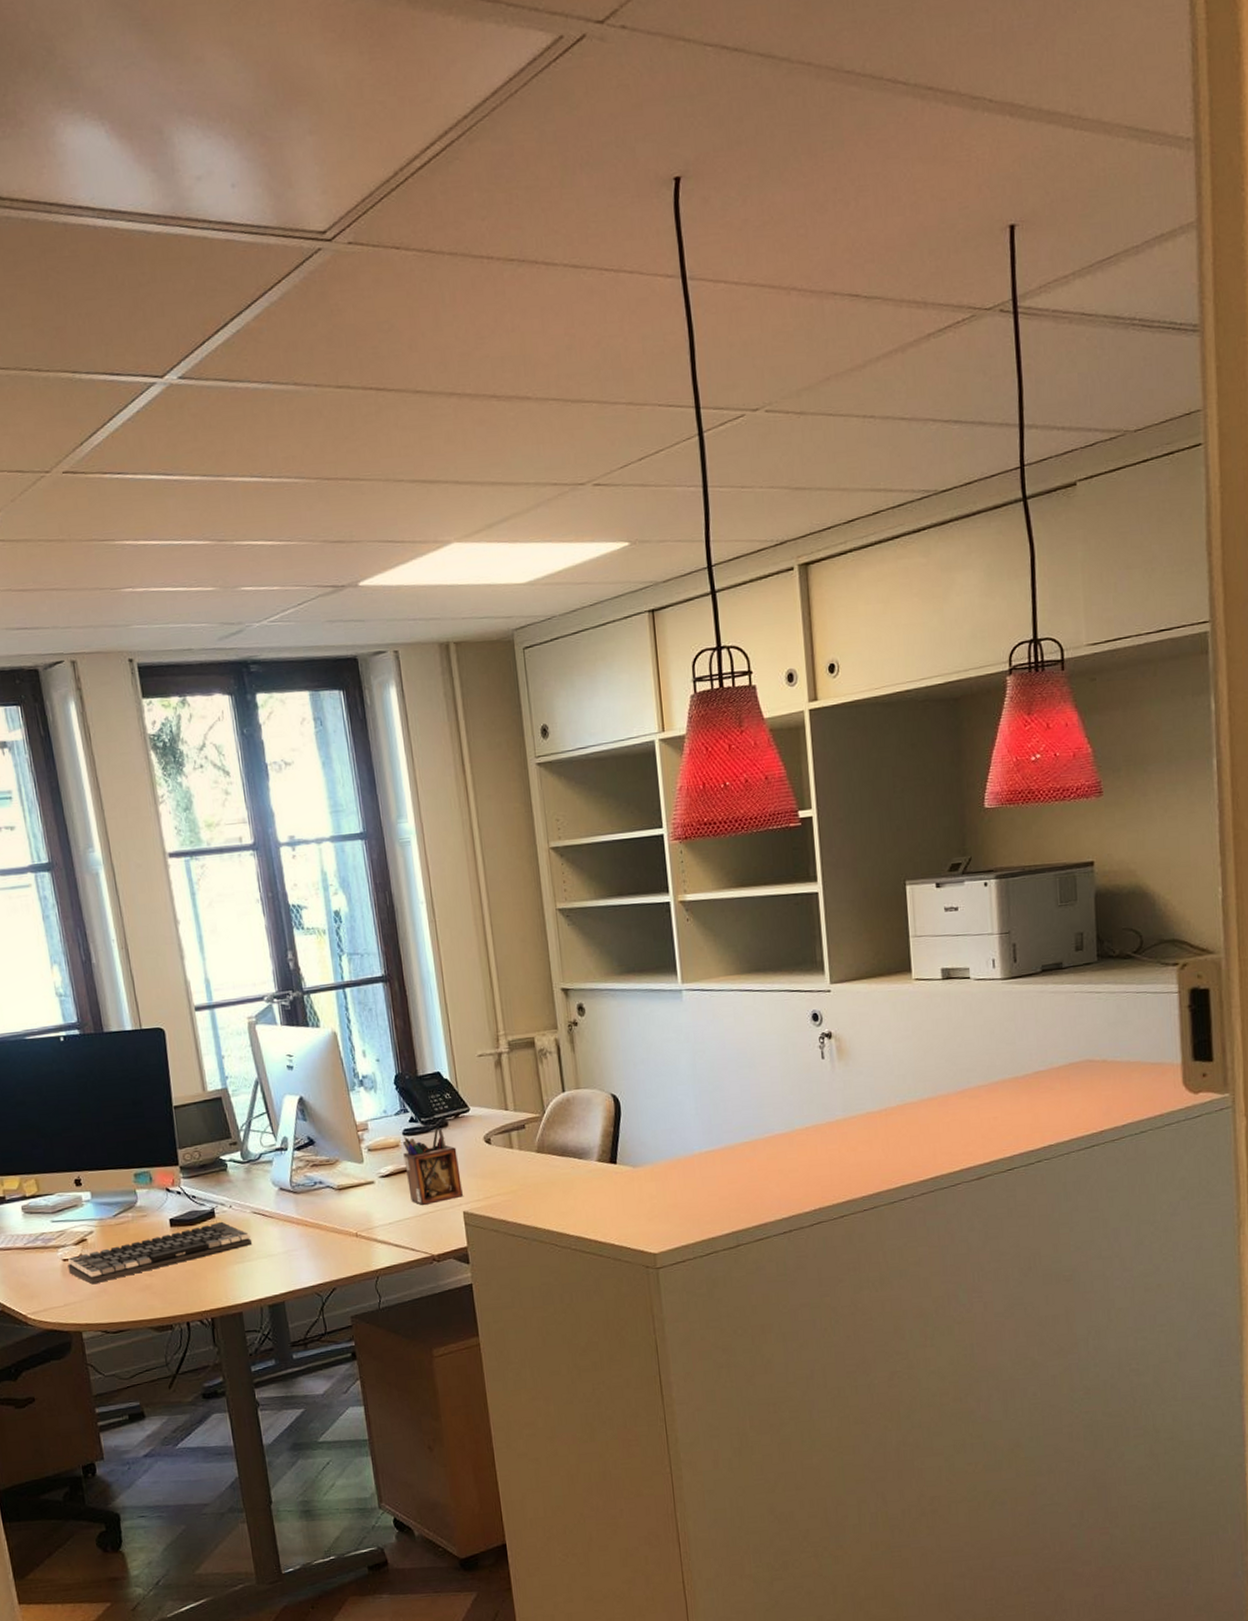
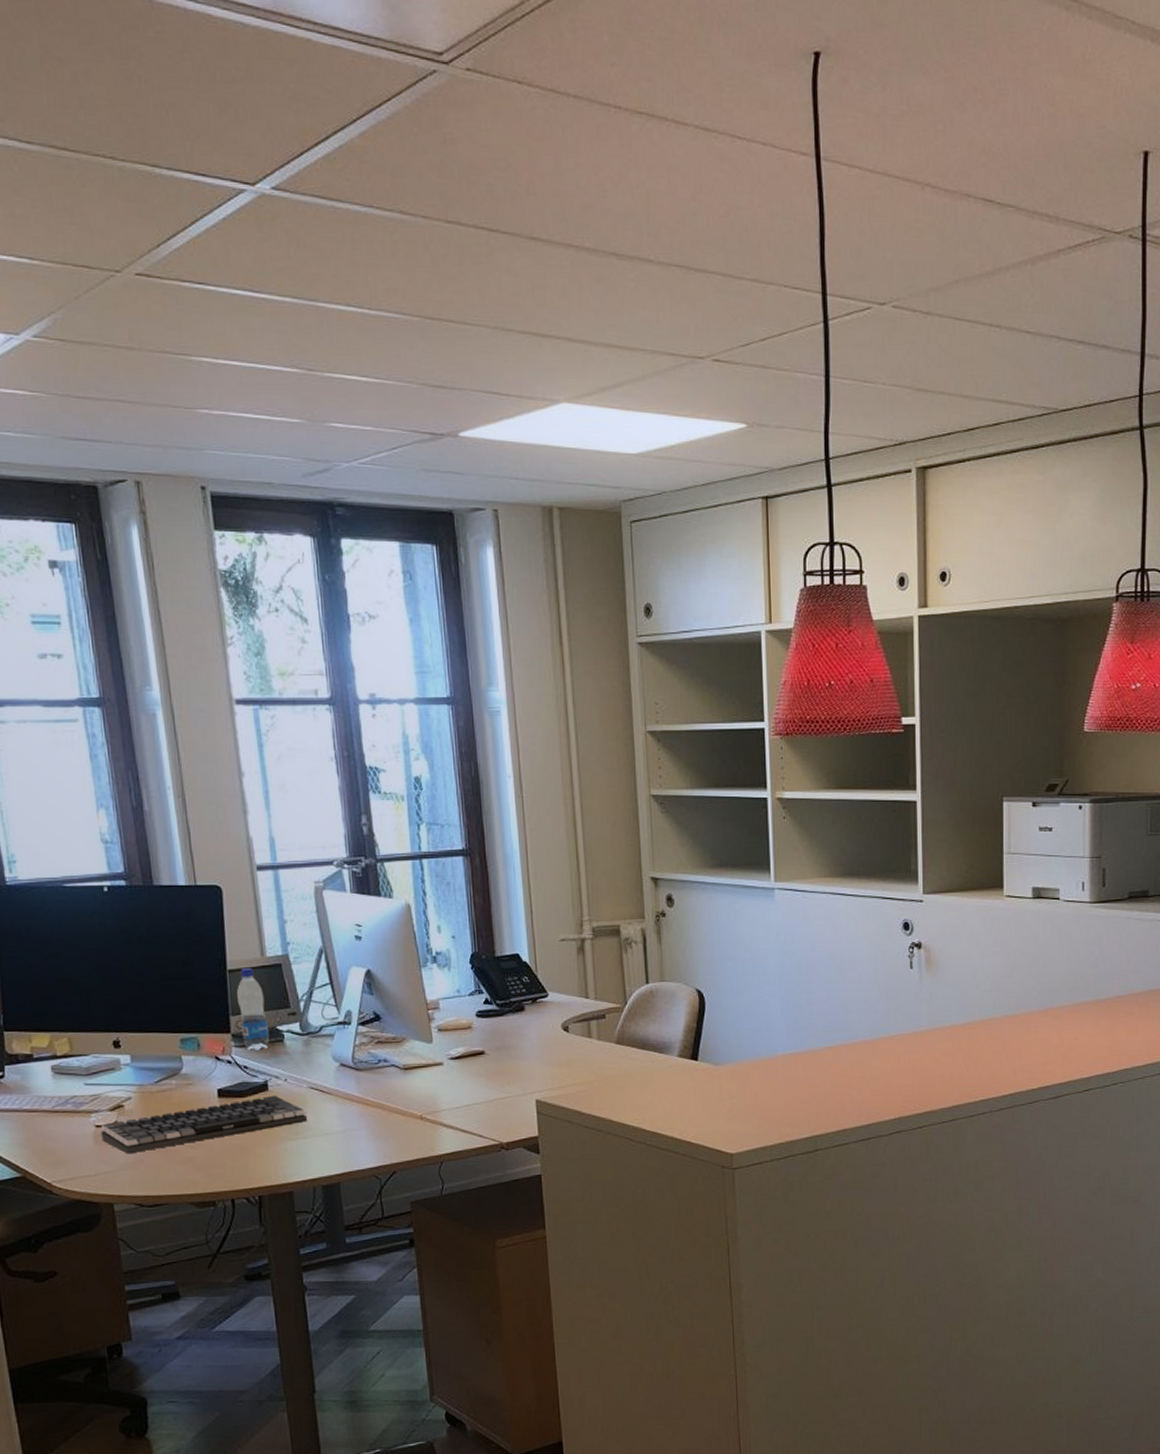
bottle: none [182,1103,215,1181] -> present [237,968,270,1050]
desk organizer: present [402,1128,463,1205] -> none [475,1012,536,1091]

